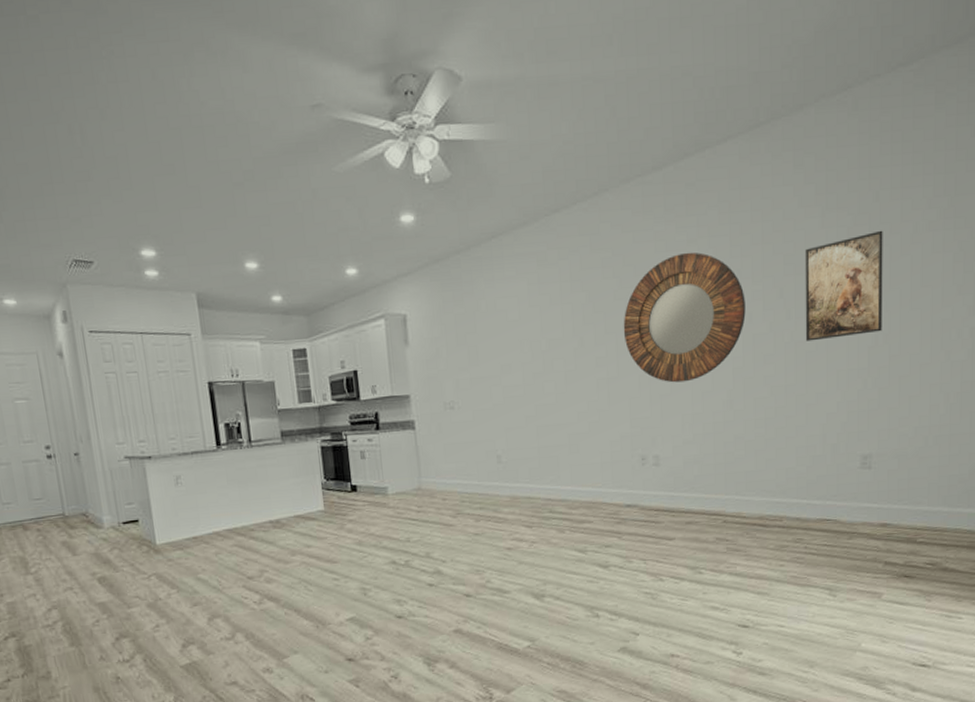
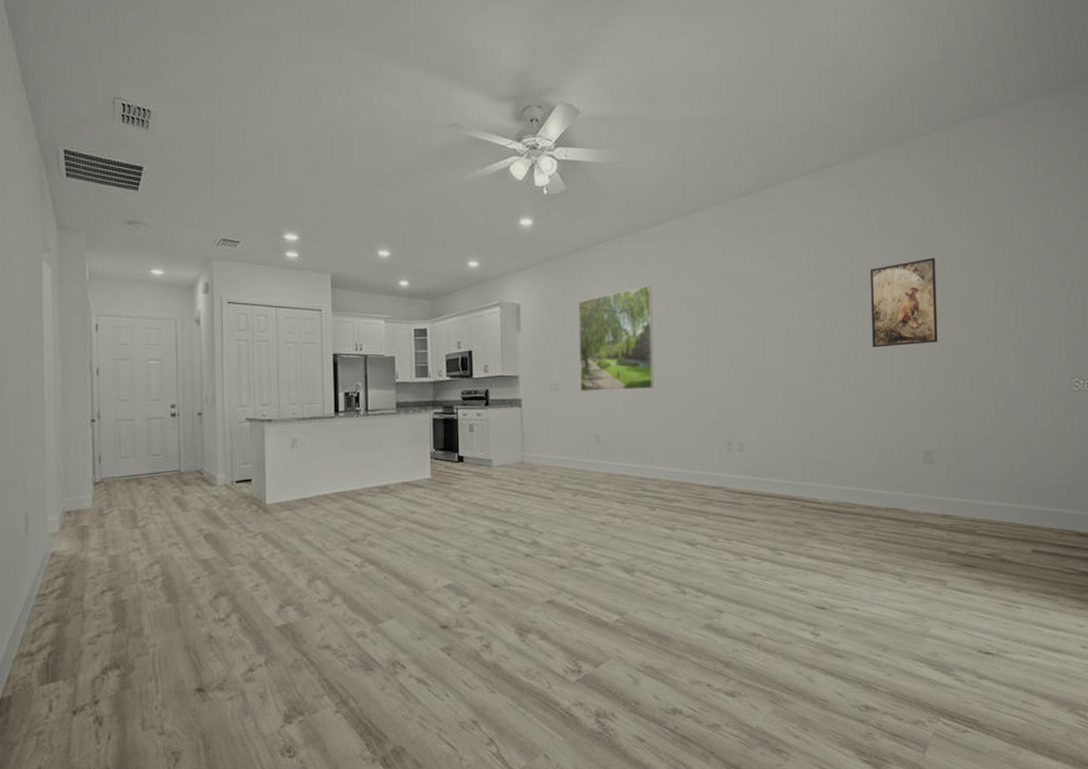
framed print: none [471,284,560,409] -> present [578,285,654,392]
home mirror: present [623,252,746,383] -> none [712,265,820,377]

